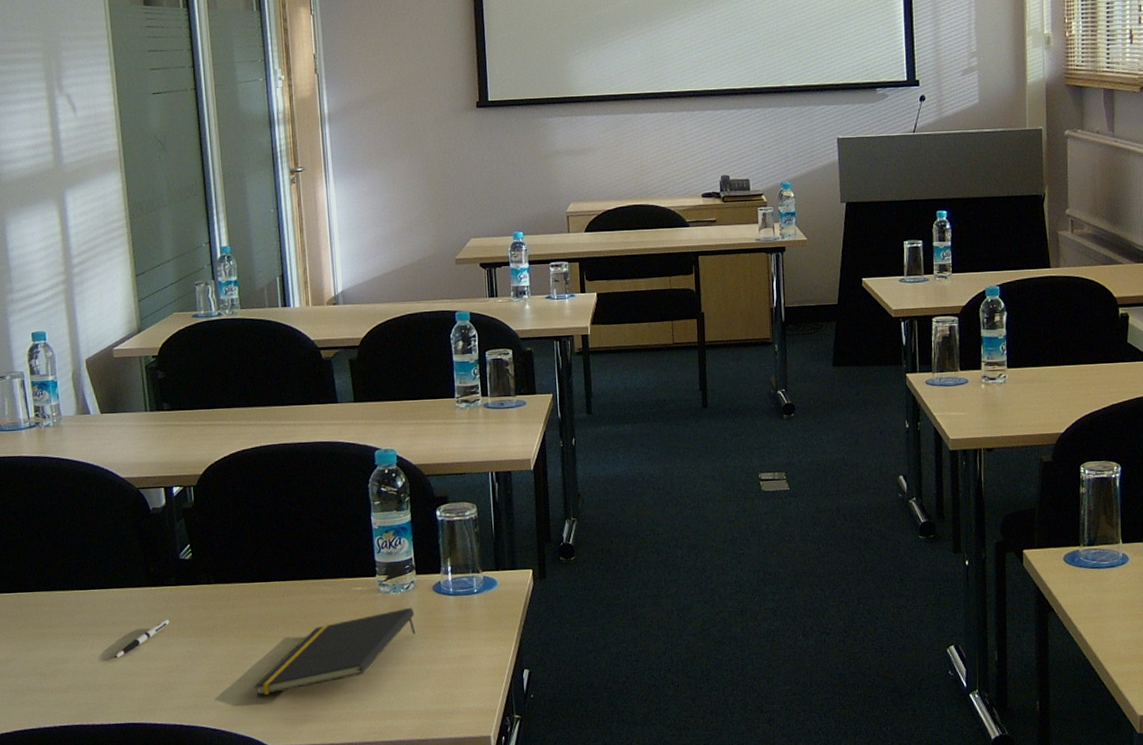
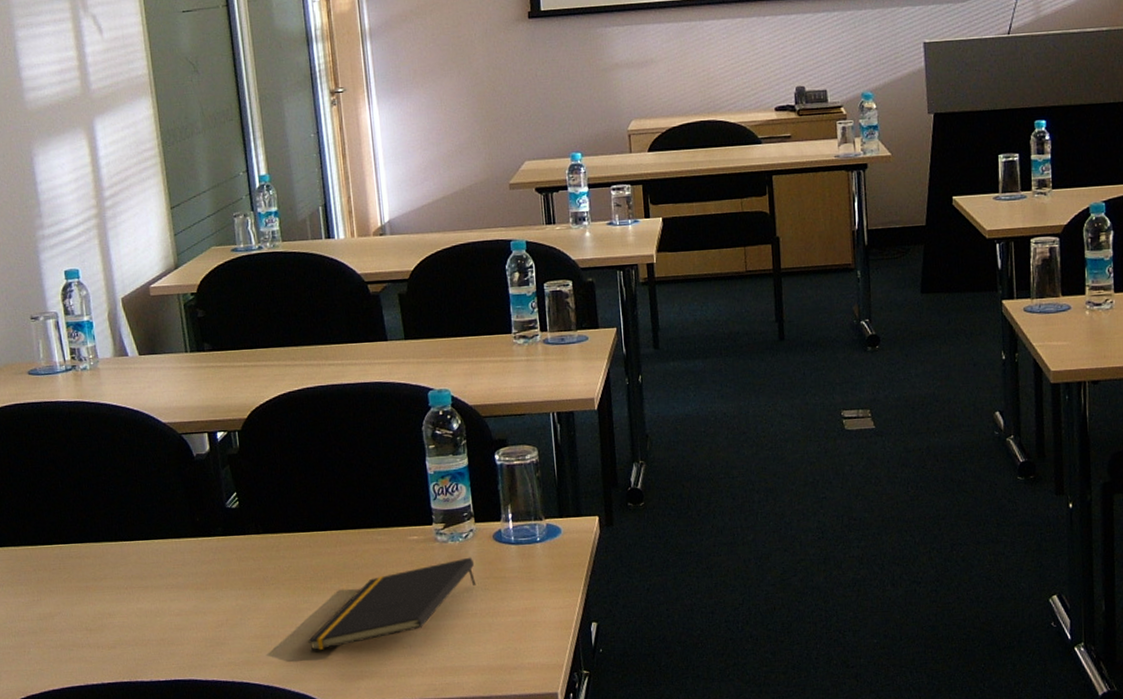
pen: present [114,619,170,659] -> none [161,571,218,613]

